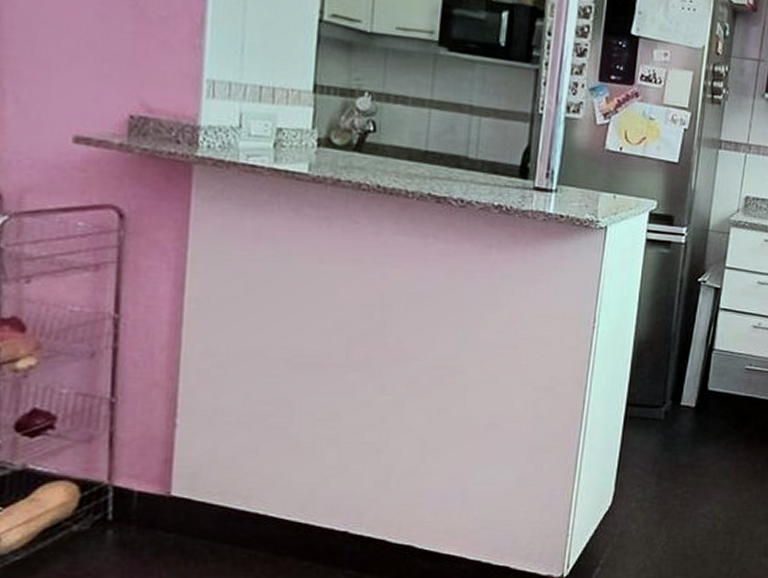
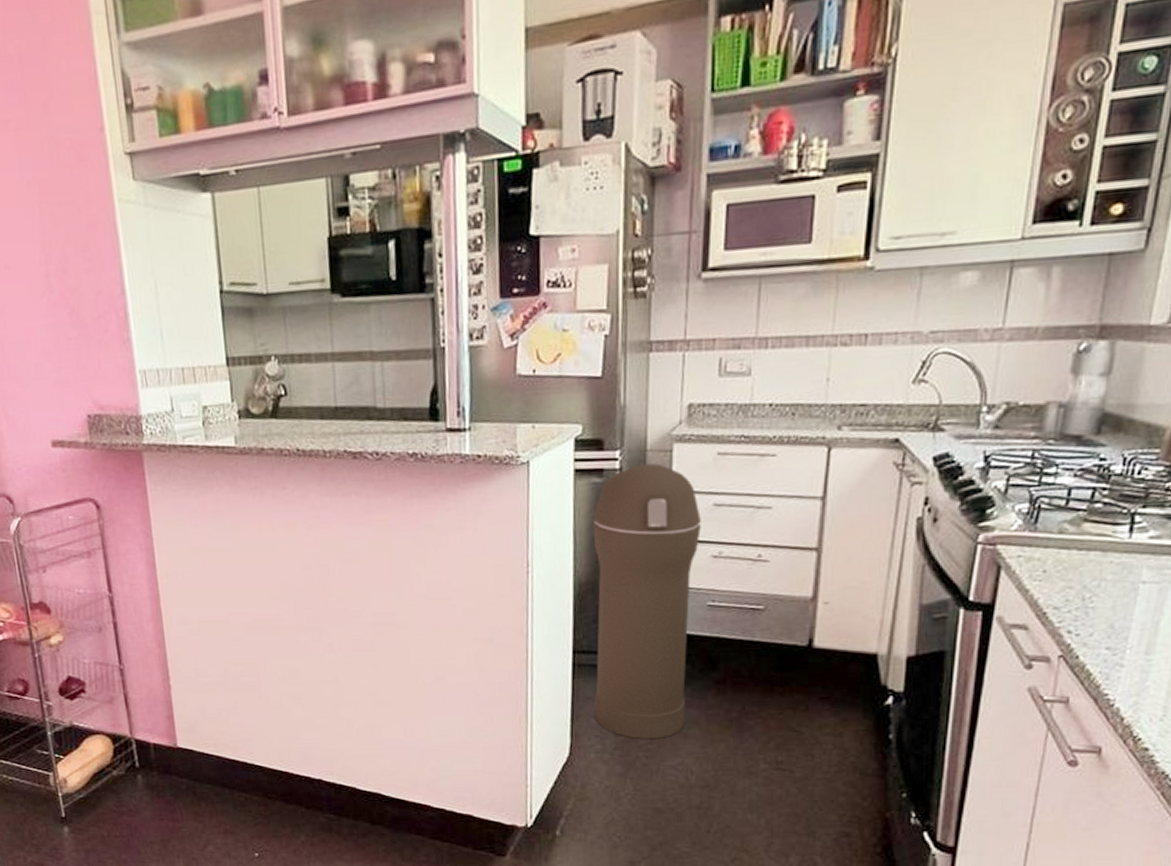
trash can: none [639,241,747,488] -> present [592,463,701,739]

